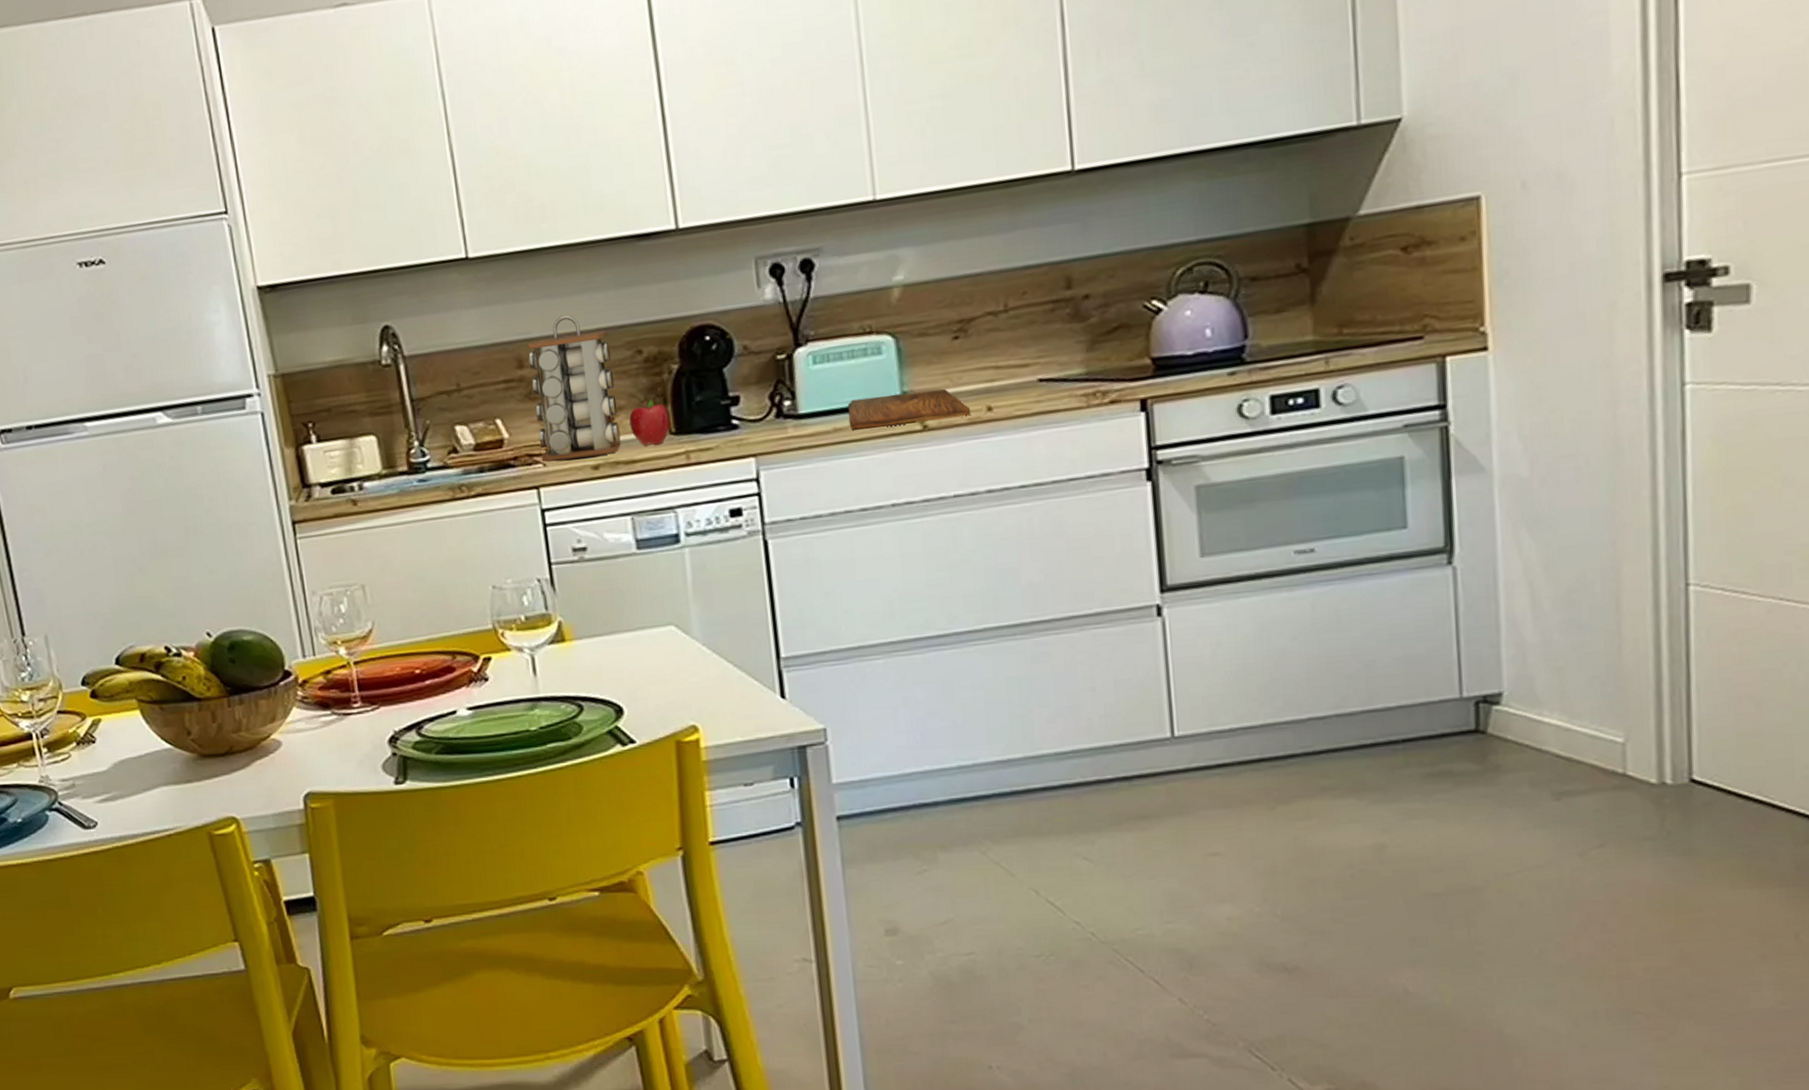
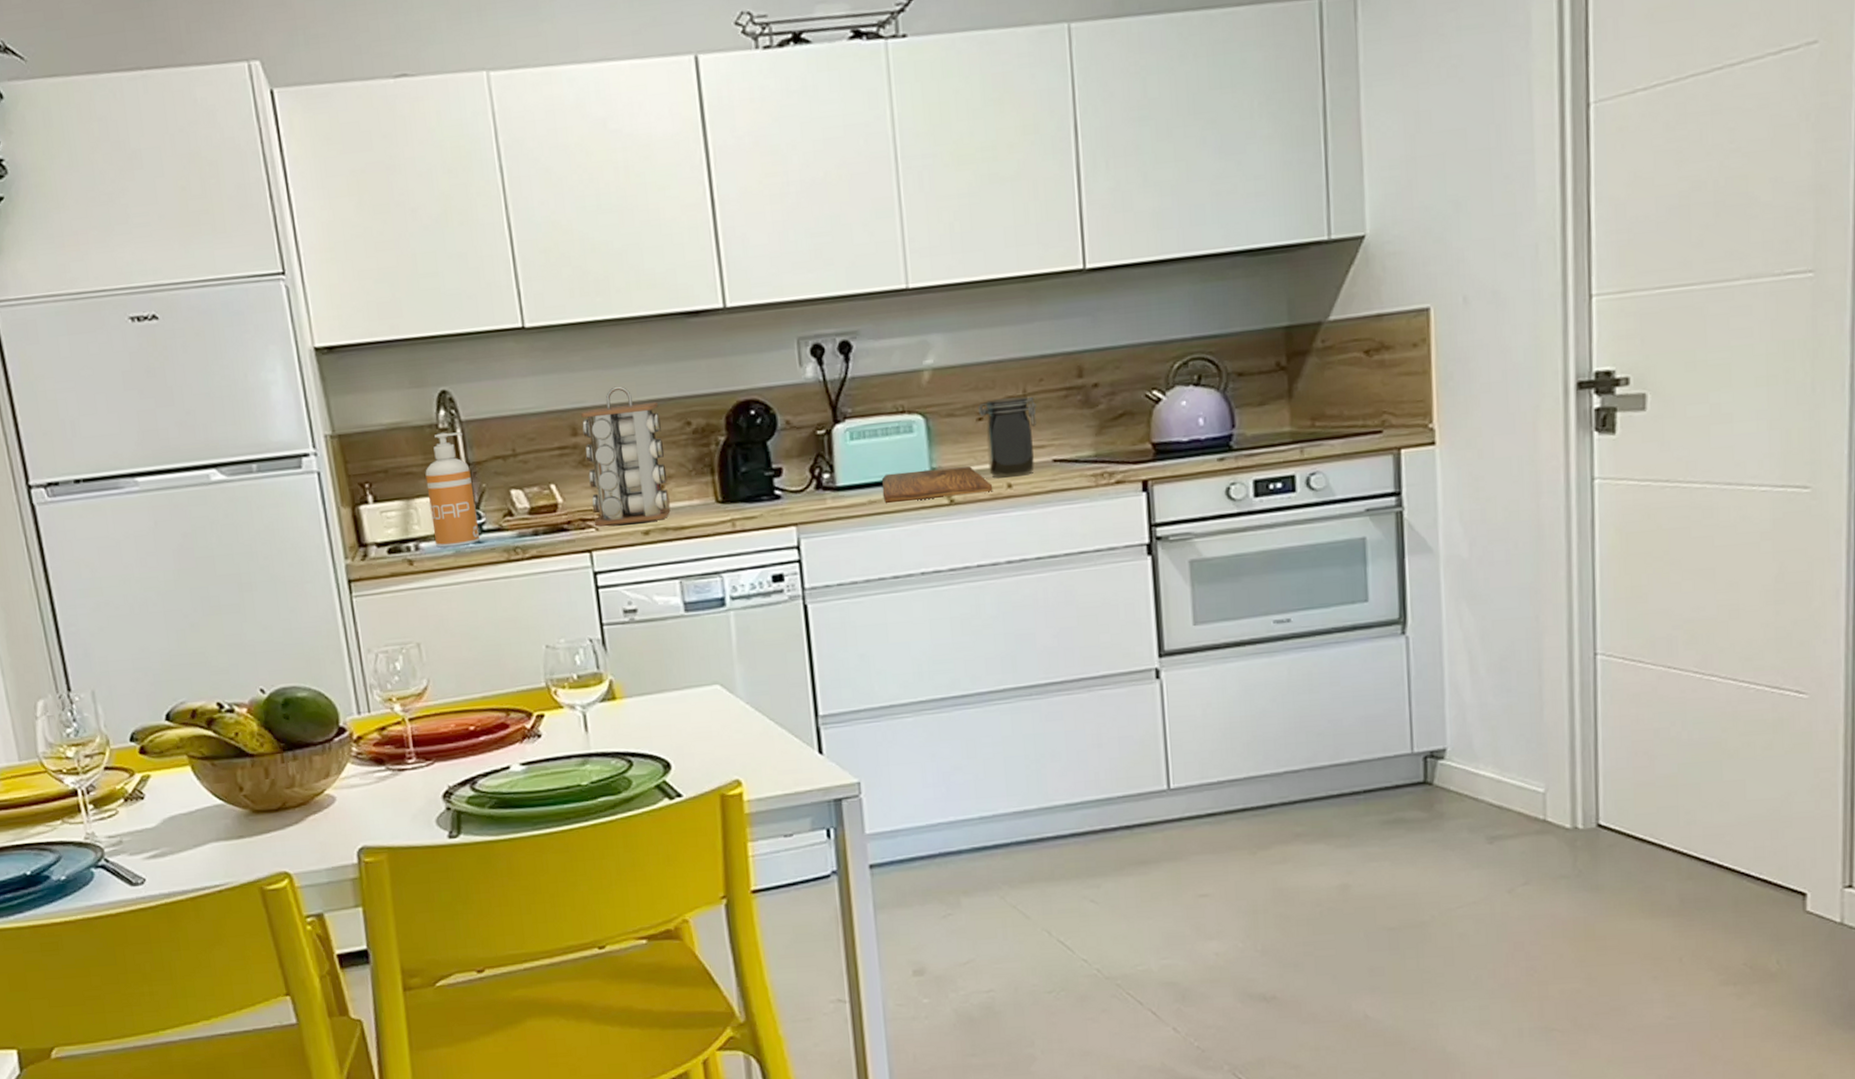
soap dispenser: none [368,367,425,487] -> present [425,432,481,548]
fruit: present [629,400,671,446] -> none [678,469,718,513]
jar: none [954,312,1019,401] -> present [978,397,1036,479]

